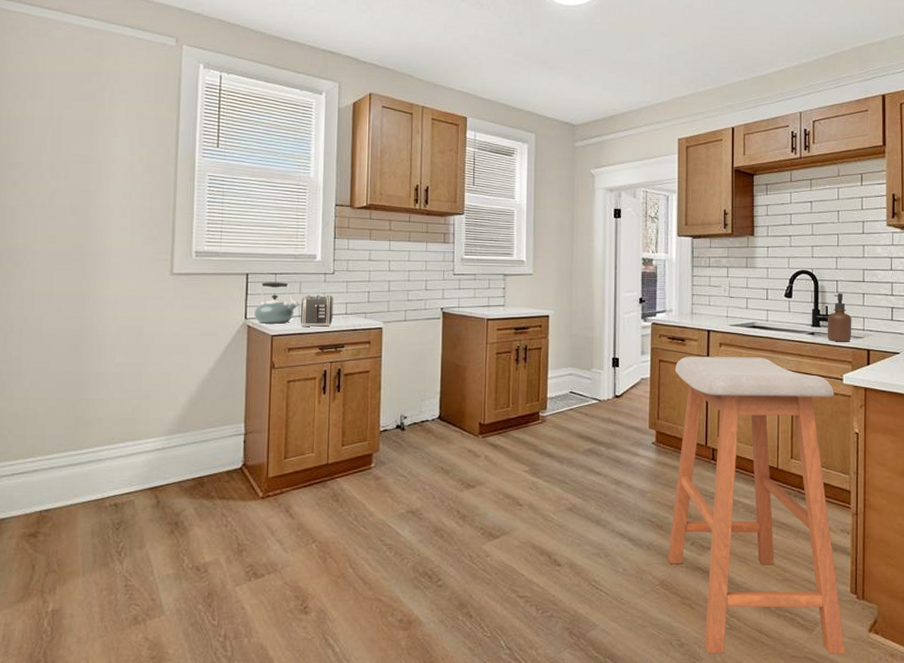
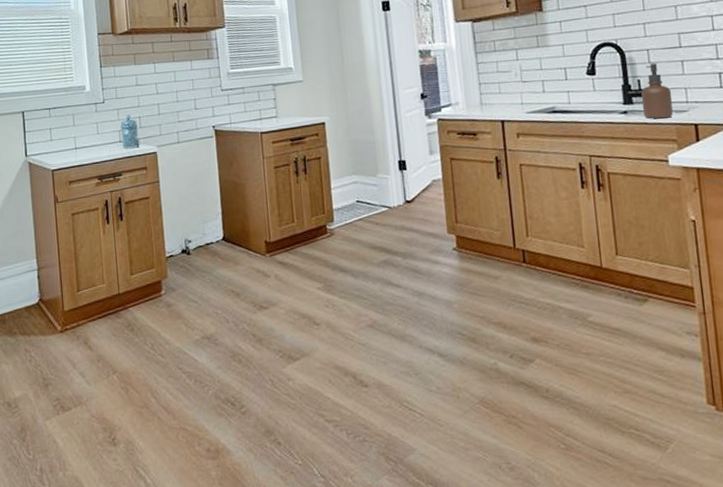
kettle: present [254,282,299,324] -> none [34,116,75,159]
toaster: present [300,294,334,328] -> none [75,124,108,159]
canister: none [348,288,366,322] -> present [120,114,140,149]
stool: present [668,356,846,654] -> none [468,144,710,477]

